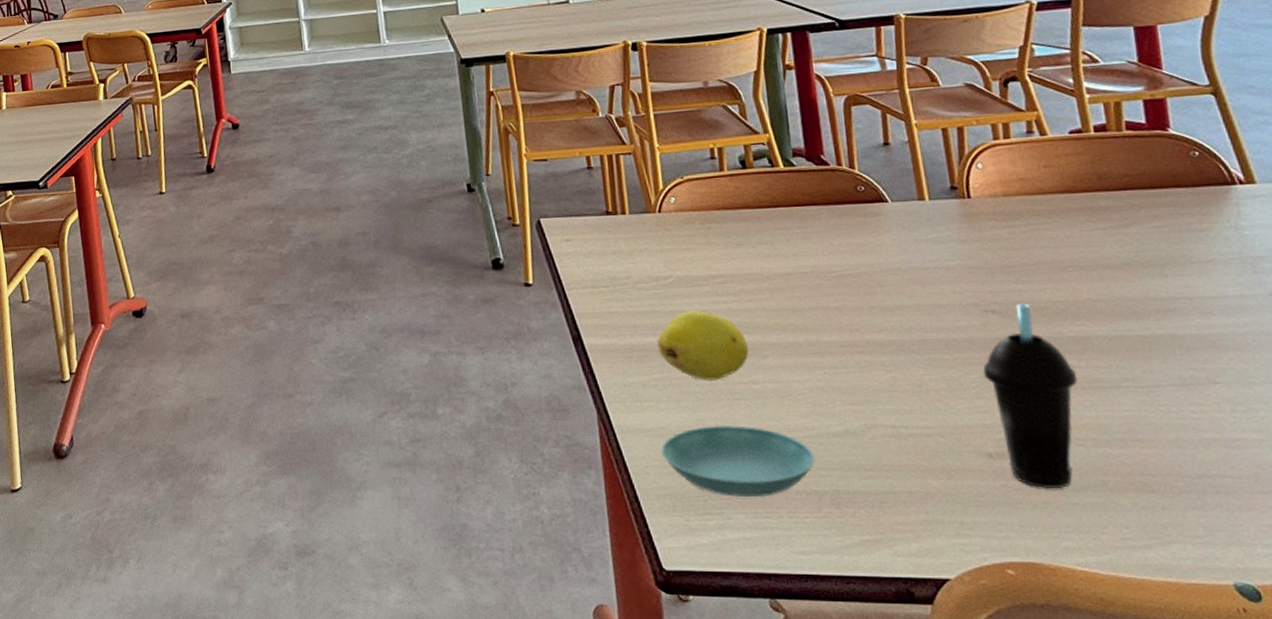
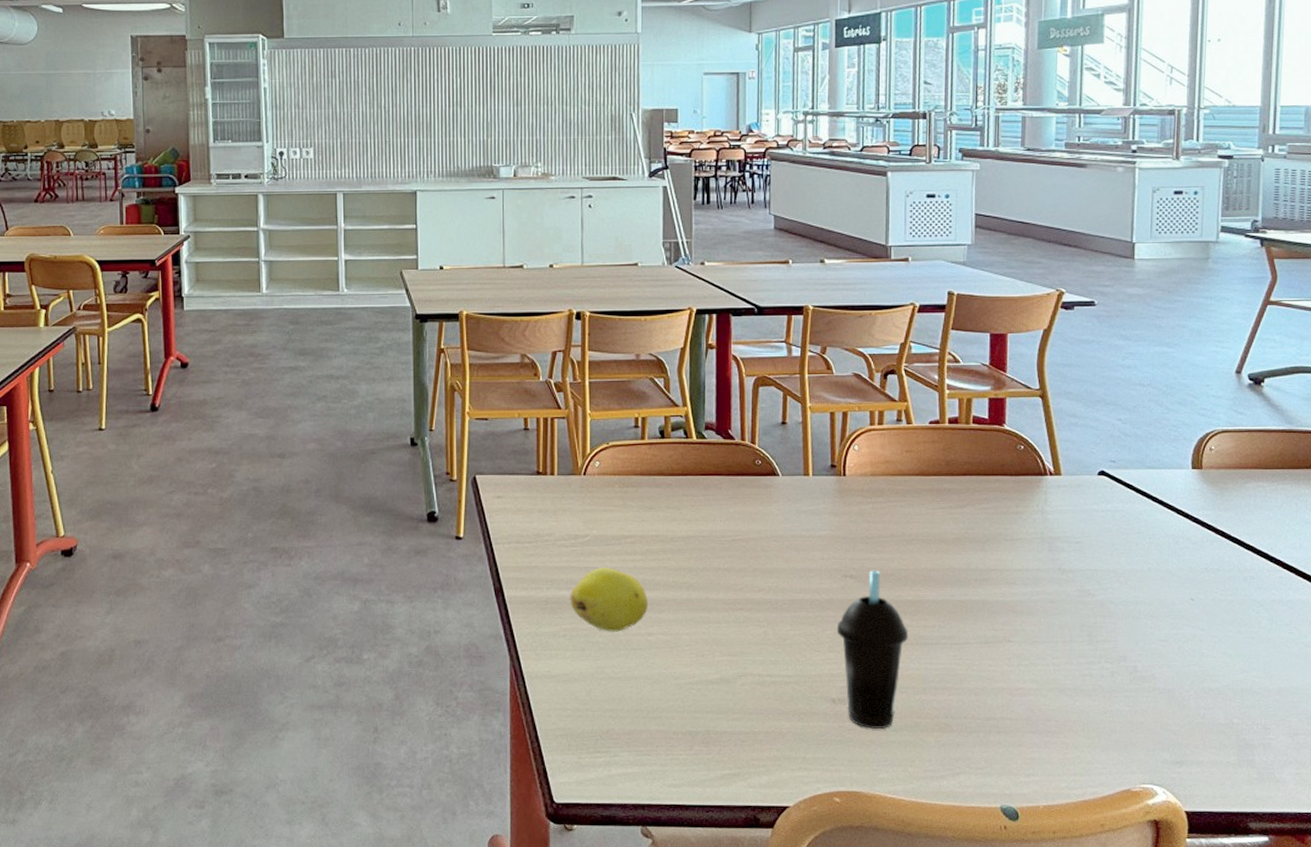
saucer: present [661,426,815,498] -> none [563,673,693,738]

